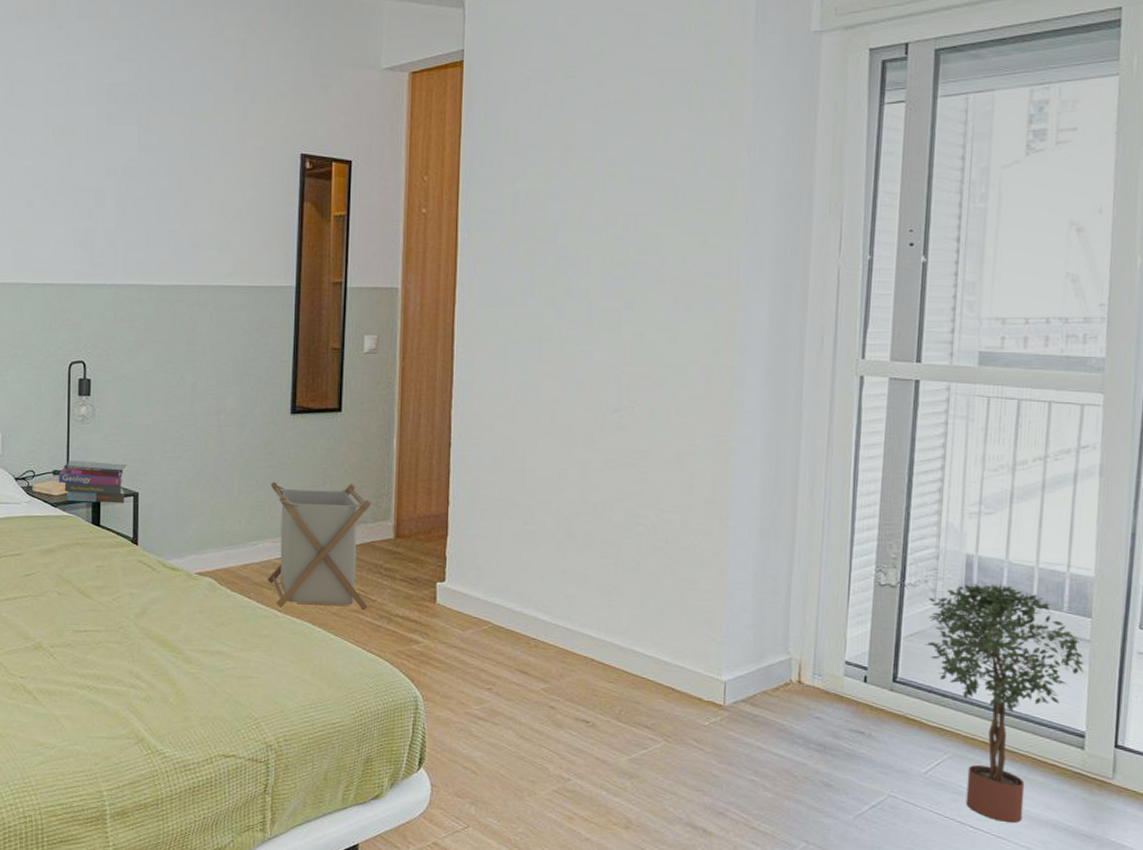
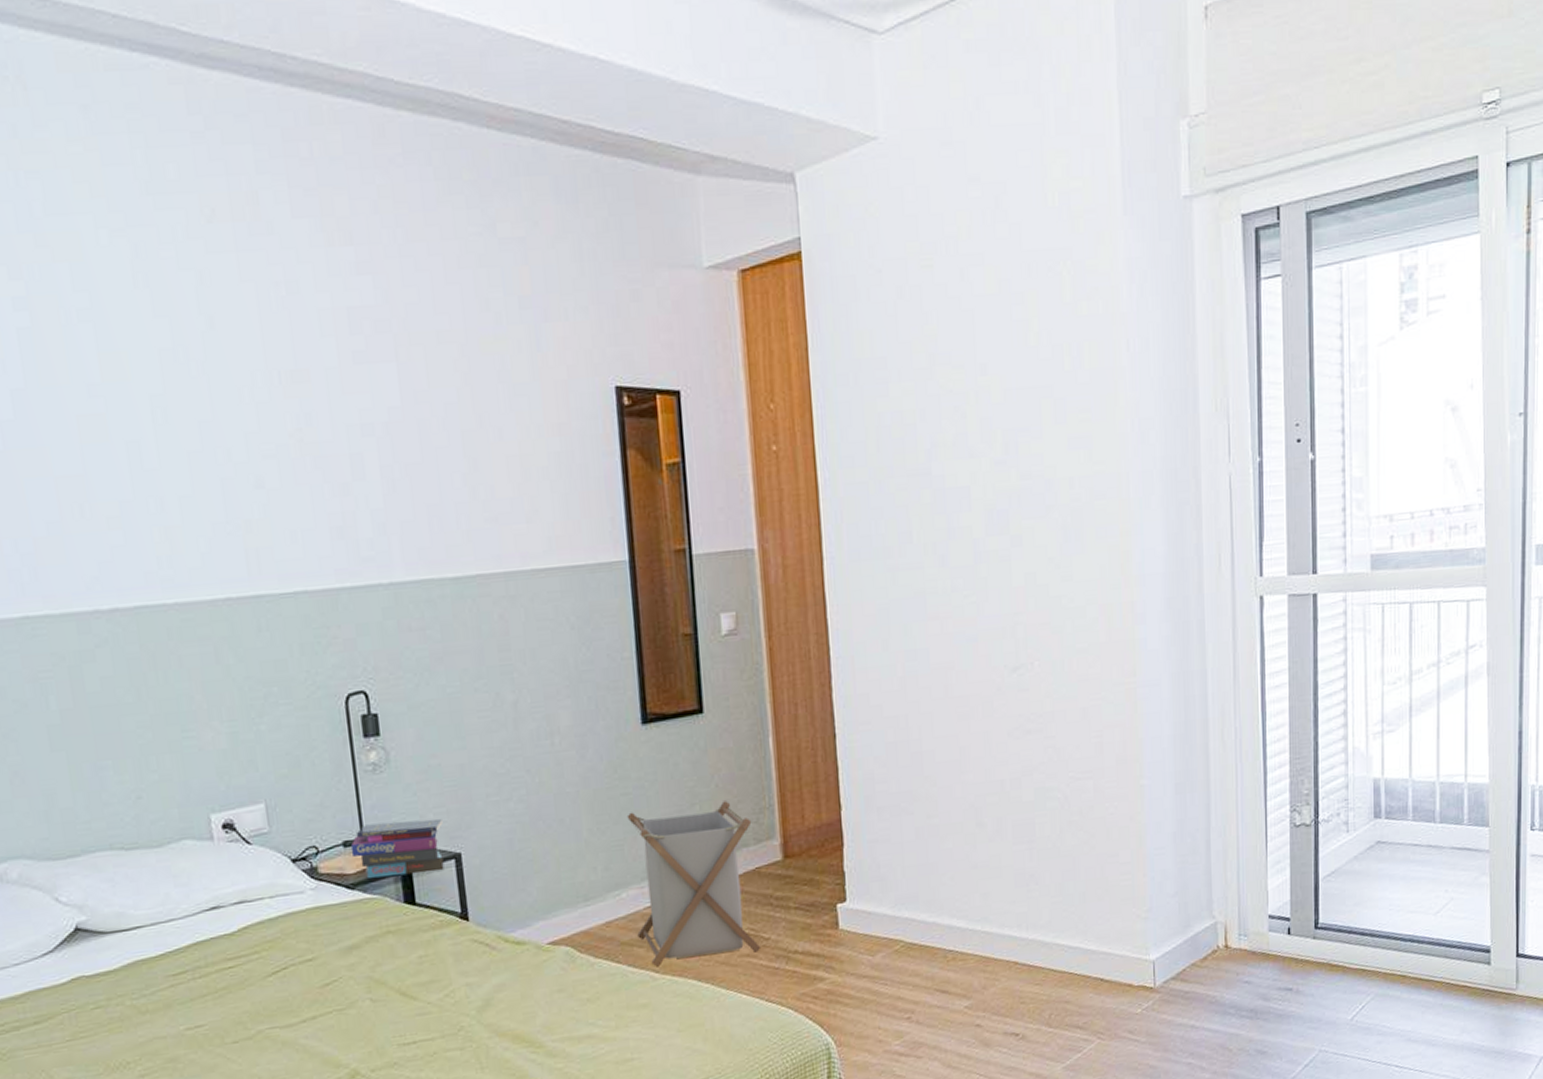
potted tree: present [924,584,1085,823] -> none [1341,806,1486,1055]

